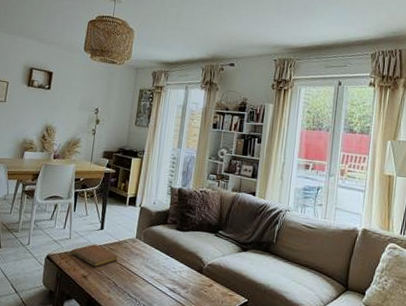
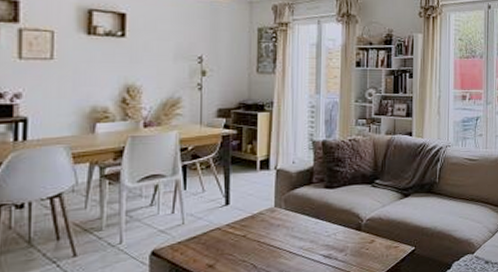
notebook: present [71,244,119,268] -> none [187,224,254,252]

